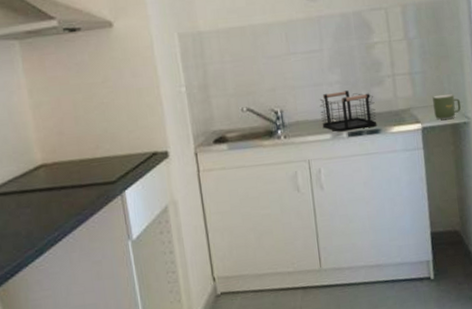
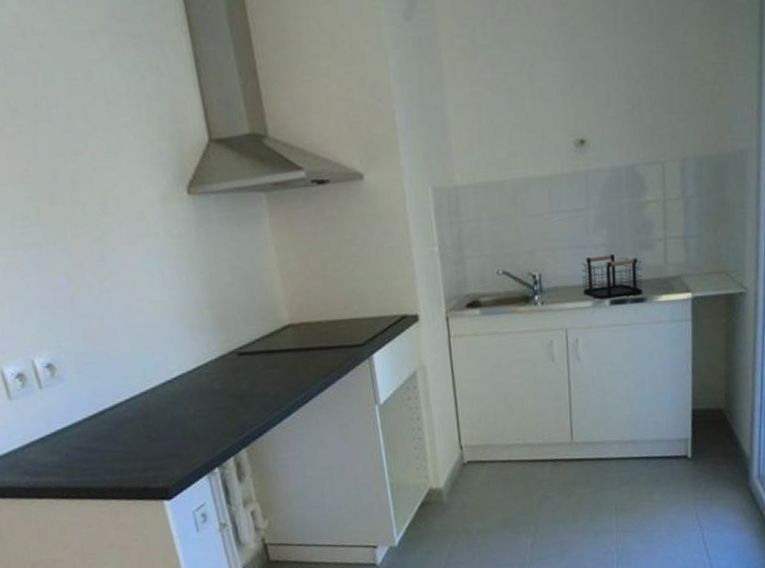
mug: present [432,93,461,120] -> none [707,260,738,289]

